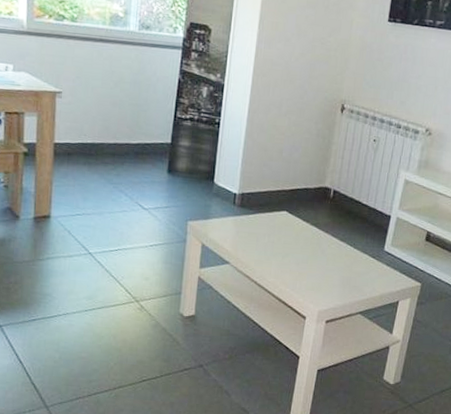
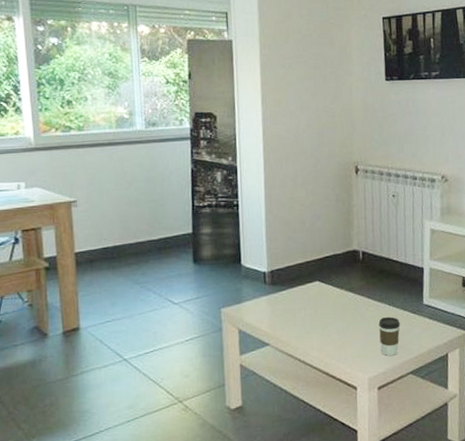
coffee cup: none [335,256,358,294] -> present [379,316,400,356]

